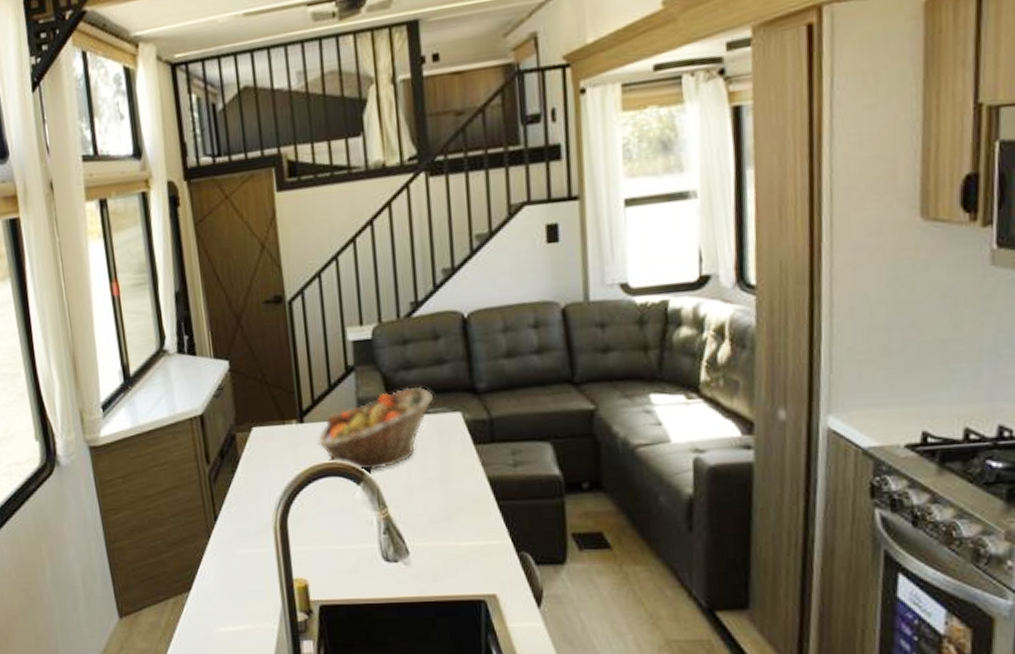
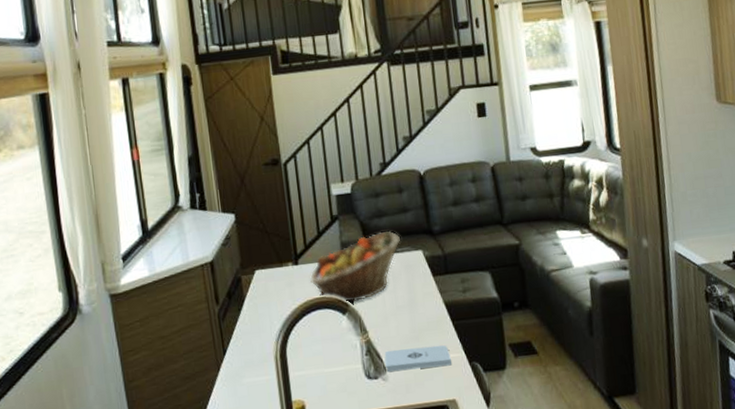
notepad: none [407,528,493,555] -> present [384,345,452,372]

